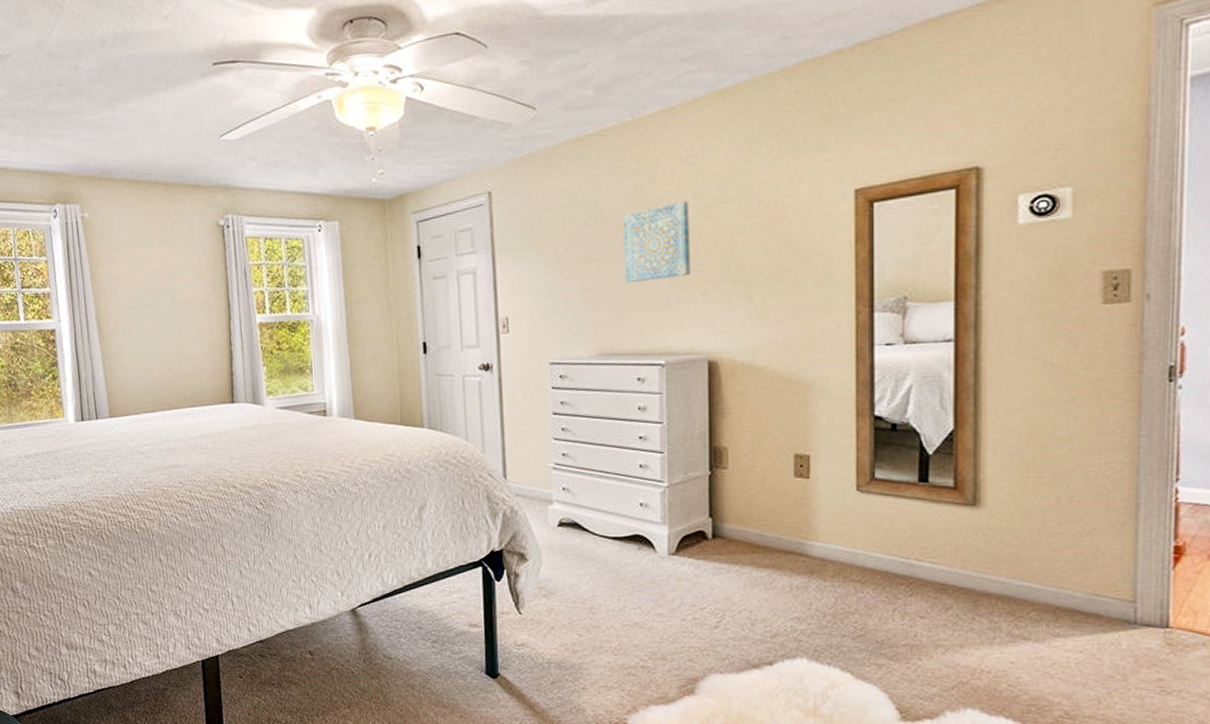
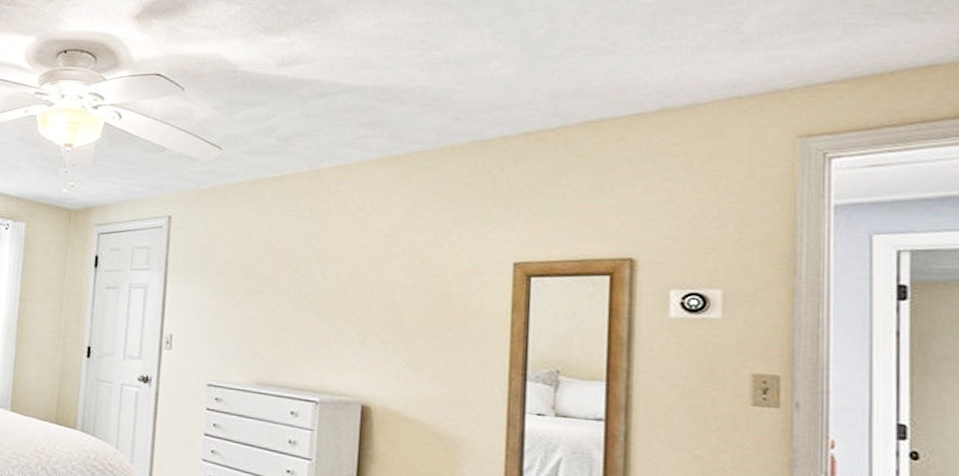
wall art: present [623,201,690,284] -> none [288,250,355,320]

